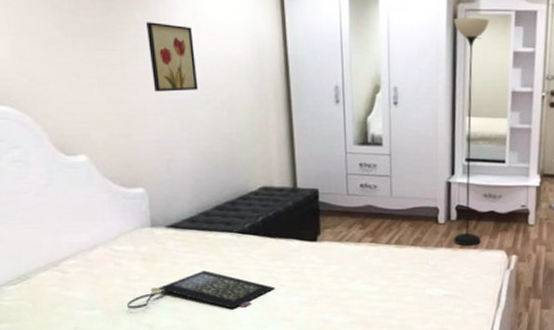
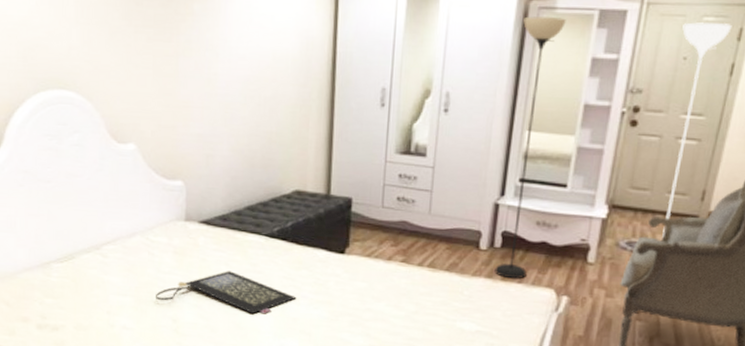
wall art: present [146,22,199,92] -> none [202,14,245,86]

